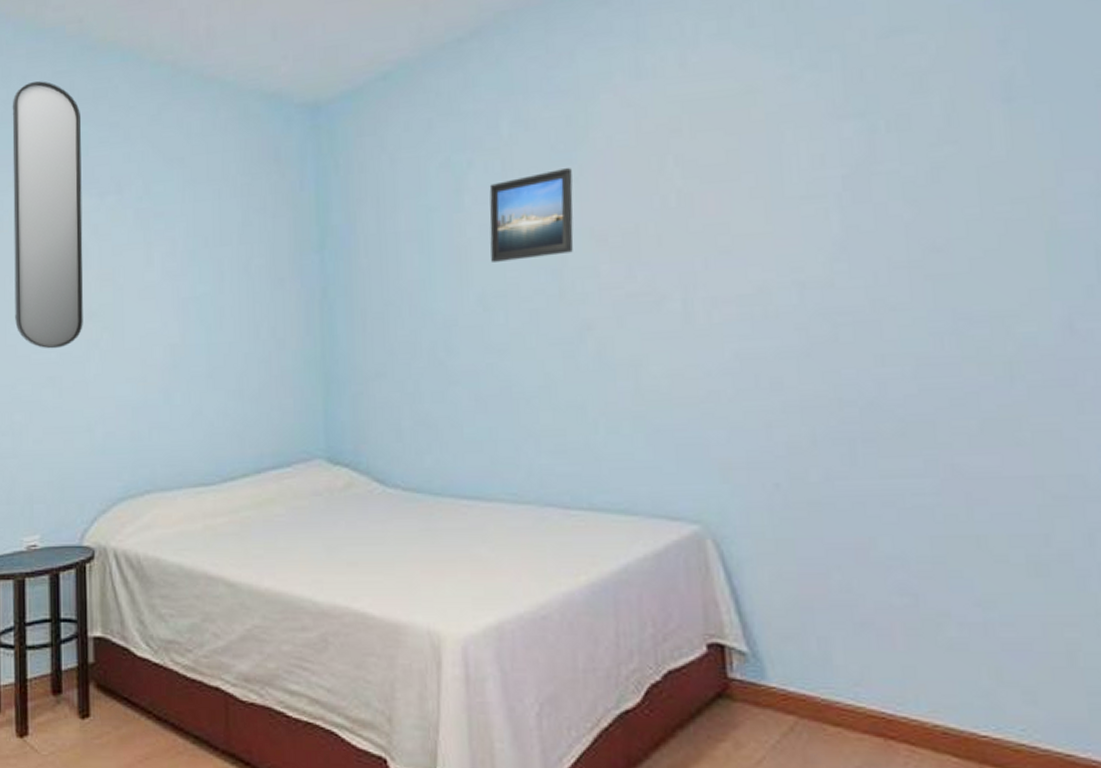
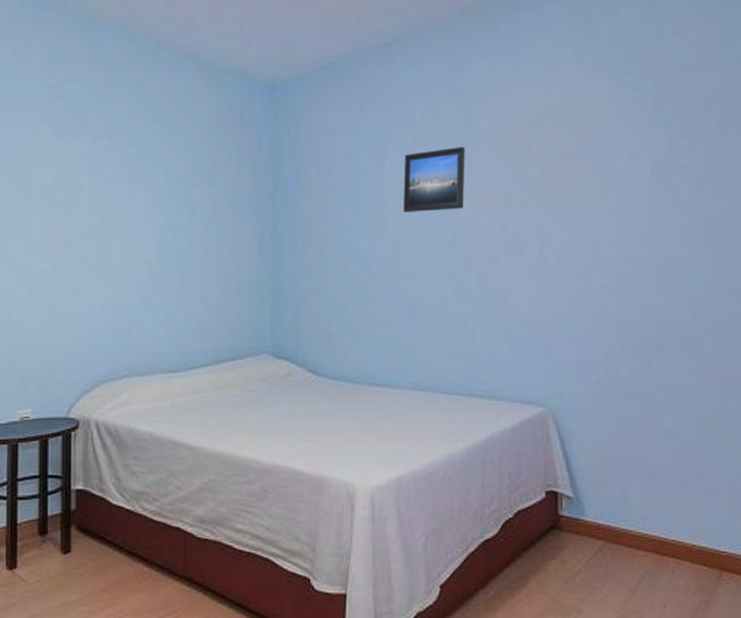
home mirror: present [12,81,83,349] -> none [16,44,79,260]

